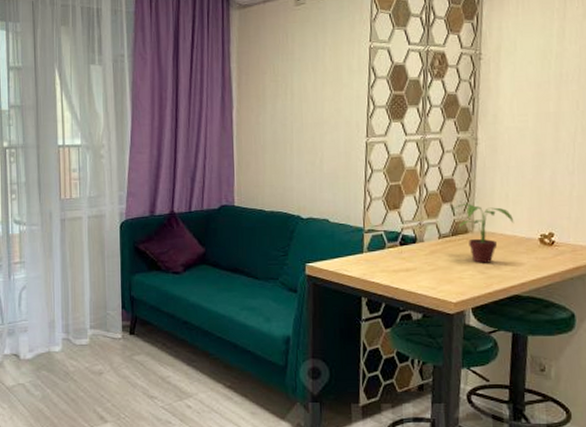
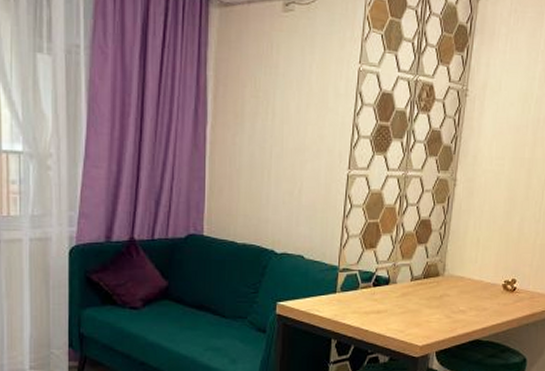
potted plant: present [450,203,515,263] -> none [424,245,482,307]

